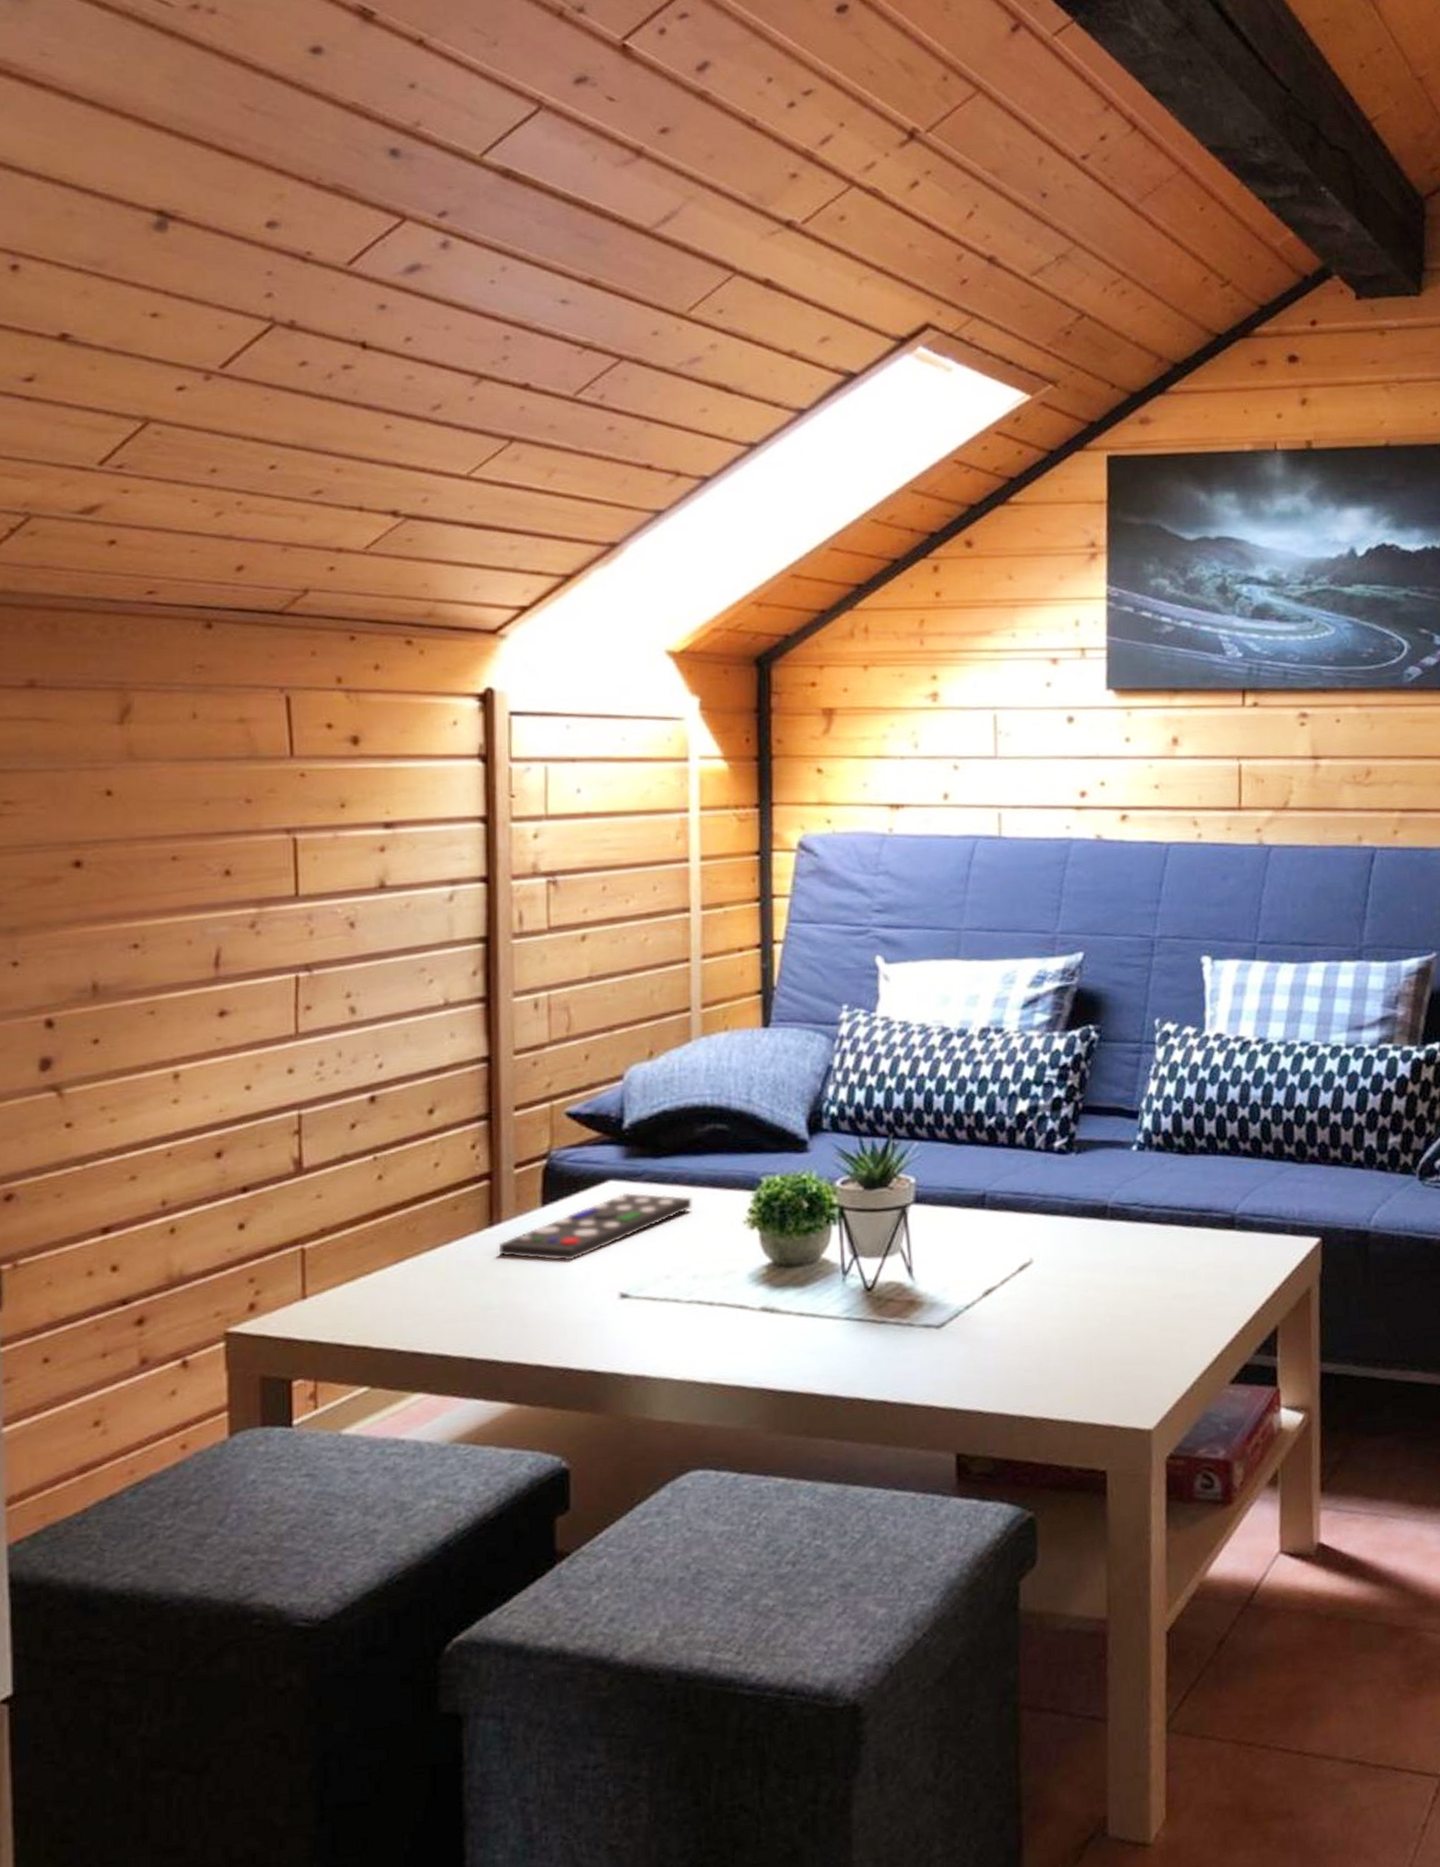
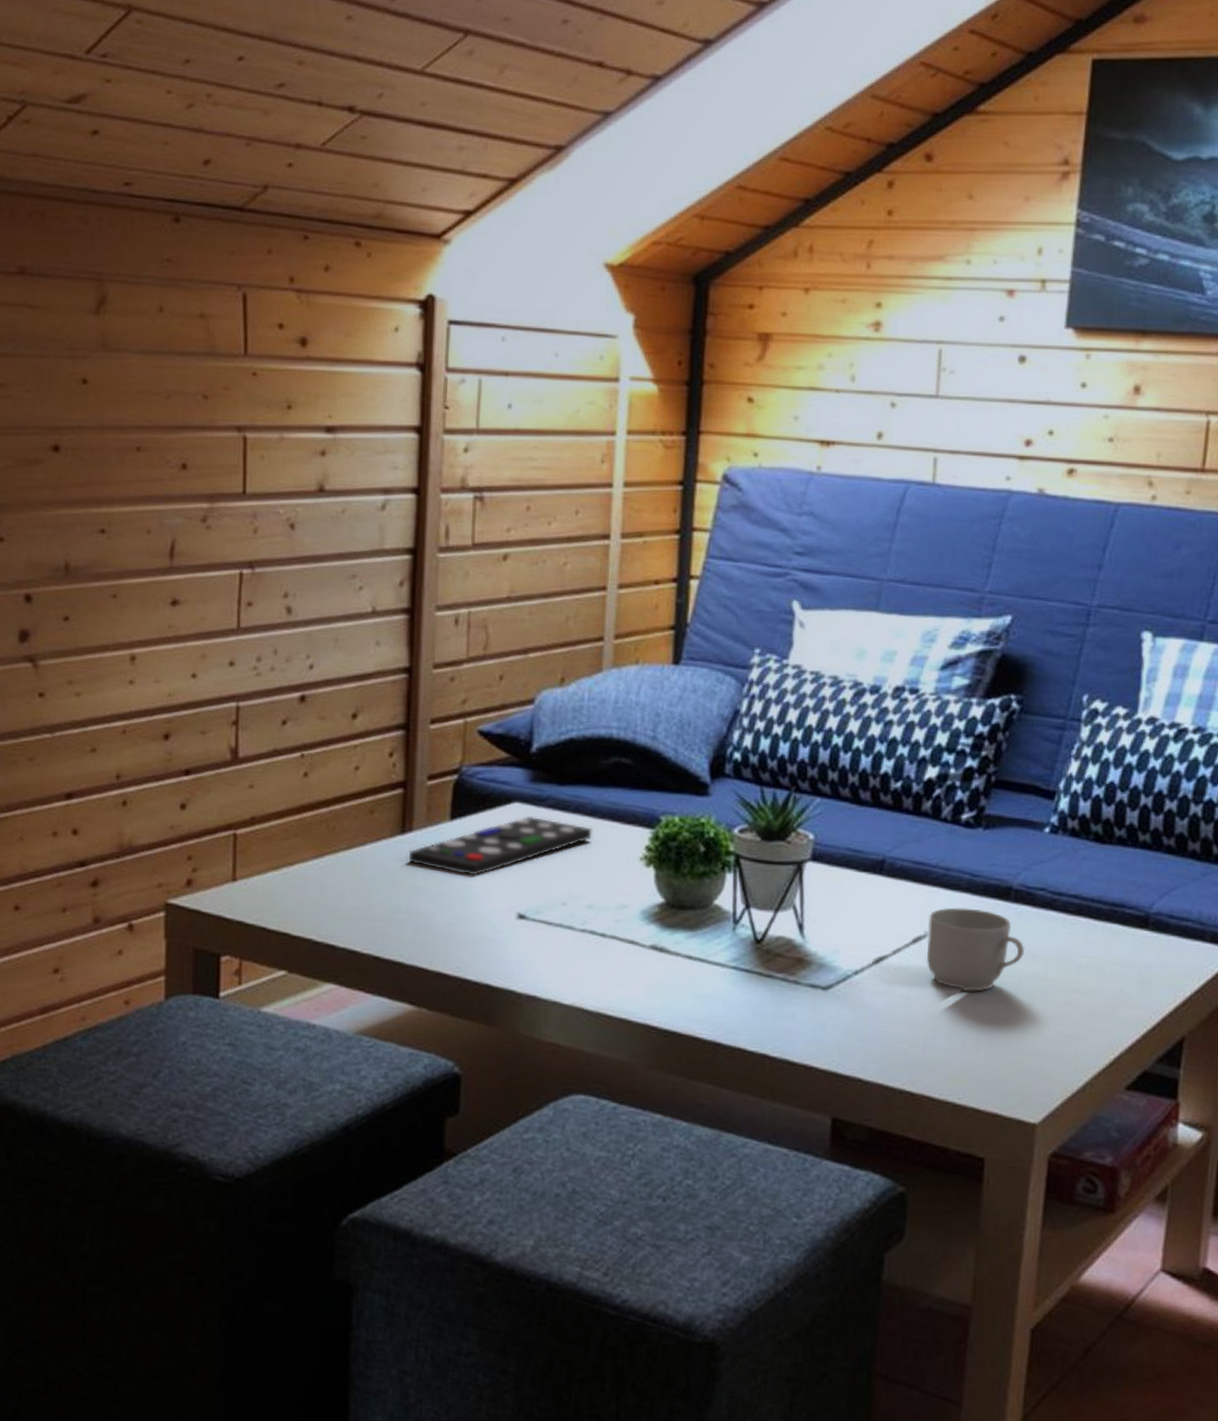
mug: none [1032,1230,1125,1311] -> present [926,907,1025,992]

